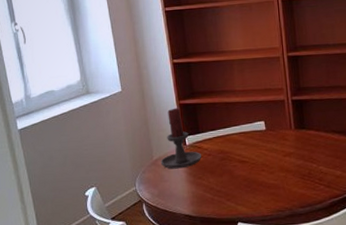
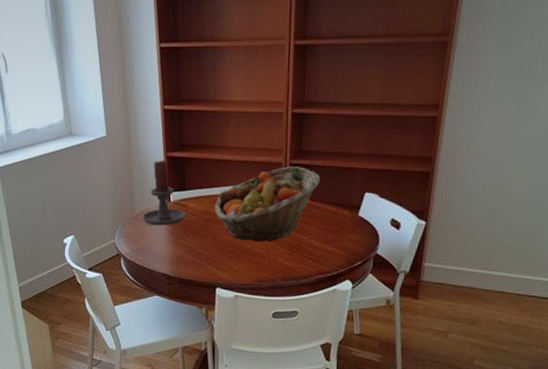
fruit basket: none [228,102,321,174] -> present [215,166,321,242]

